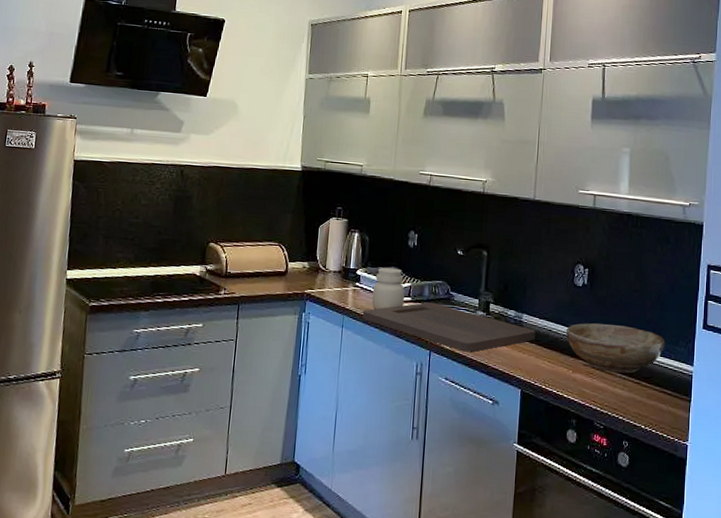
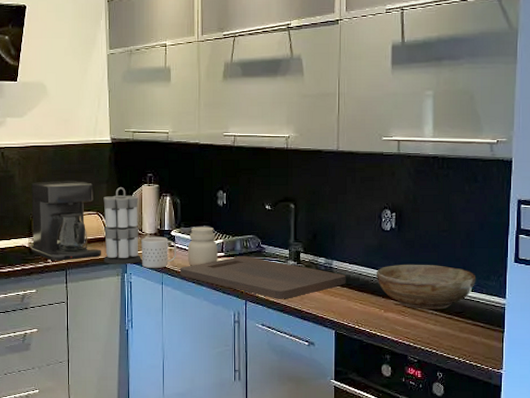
coffee maker: none [202,205,280,295] -> present [31,180,101,262]
spice rack: none [281,219,325,303] -> present [103,187,142,264]
mug: none [322,274,361,309] -> present [141,236,177,268]

